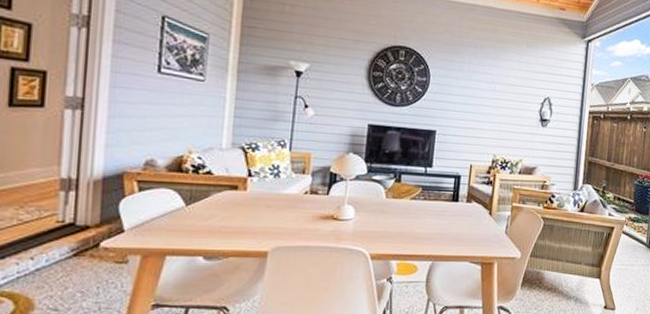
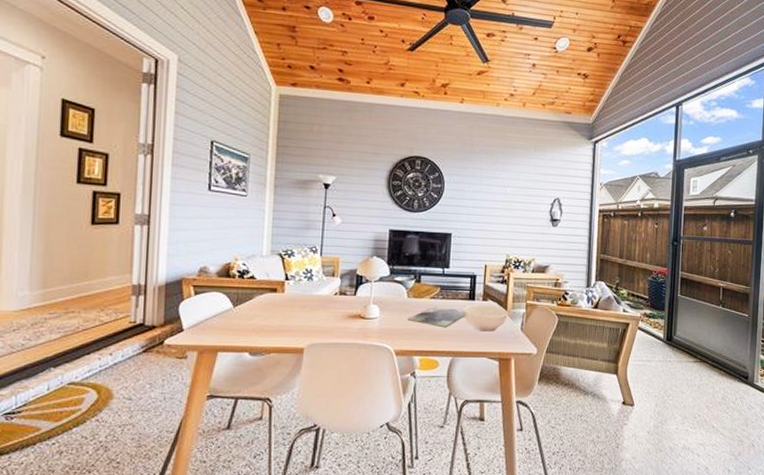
magazine: none [385,207,447,231] -> present [407,306,465,328]
bowl: none [445,206,493,235] -> present [462,305,508,332]

